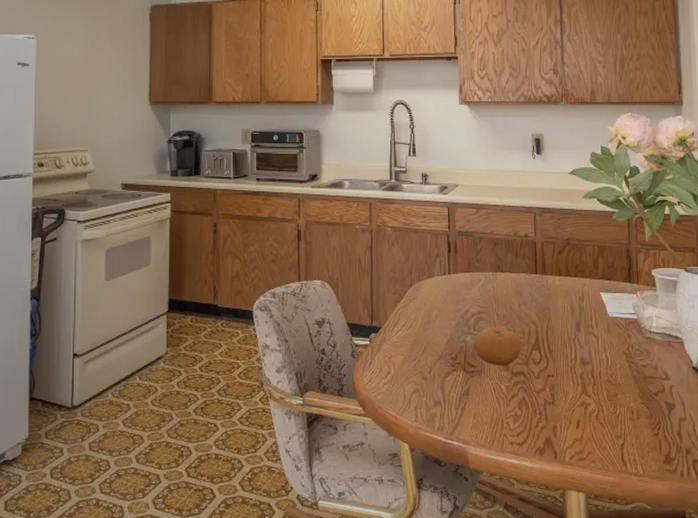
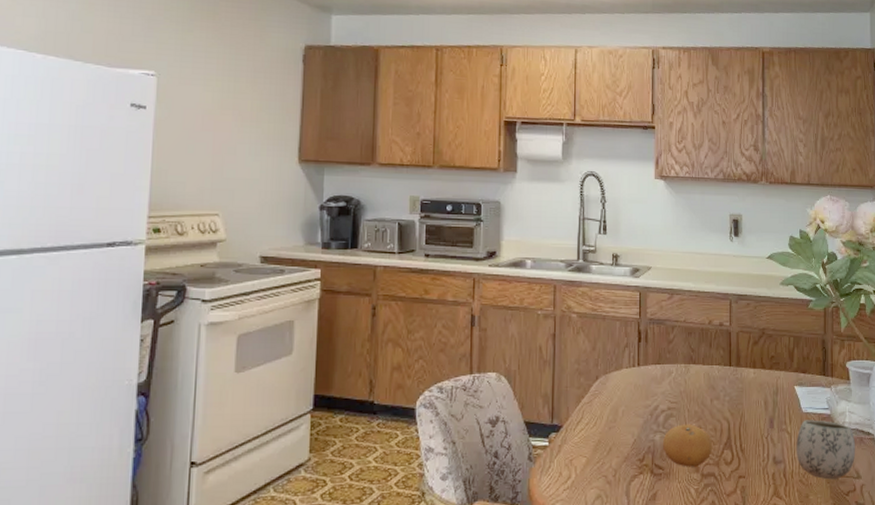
mug: none [603,324,664,380] -> present [796,420,856,480]

